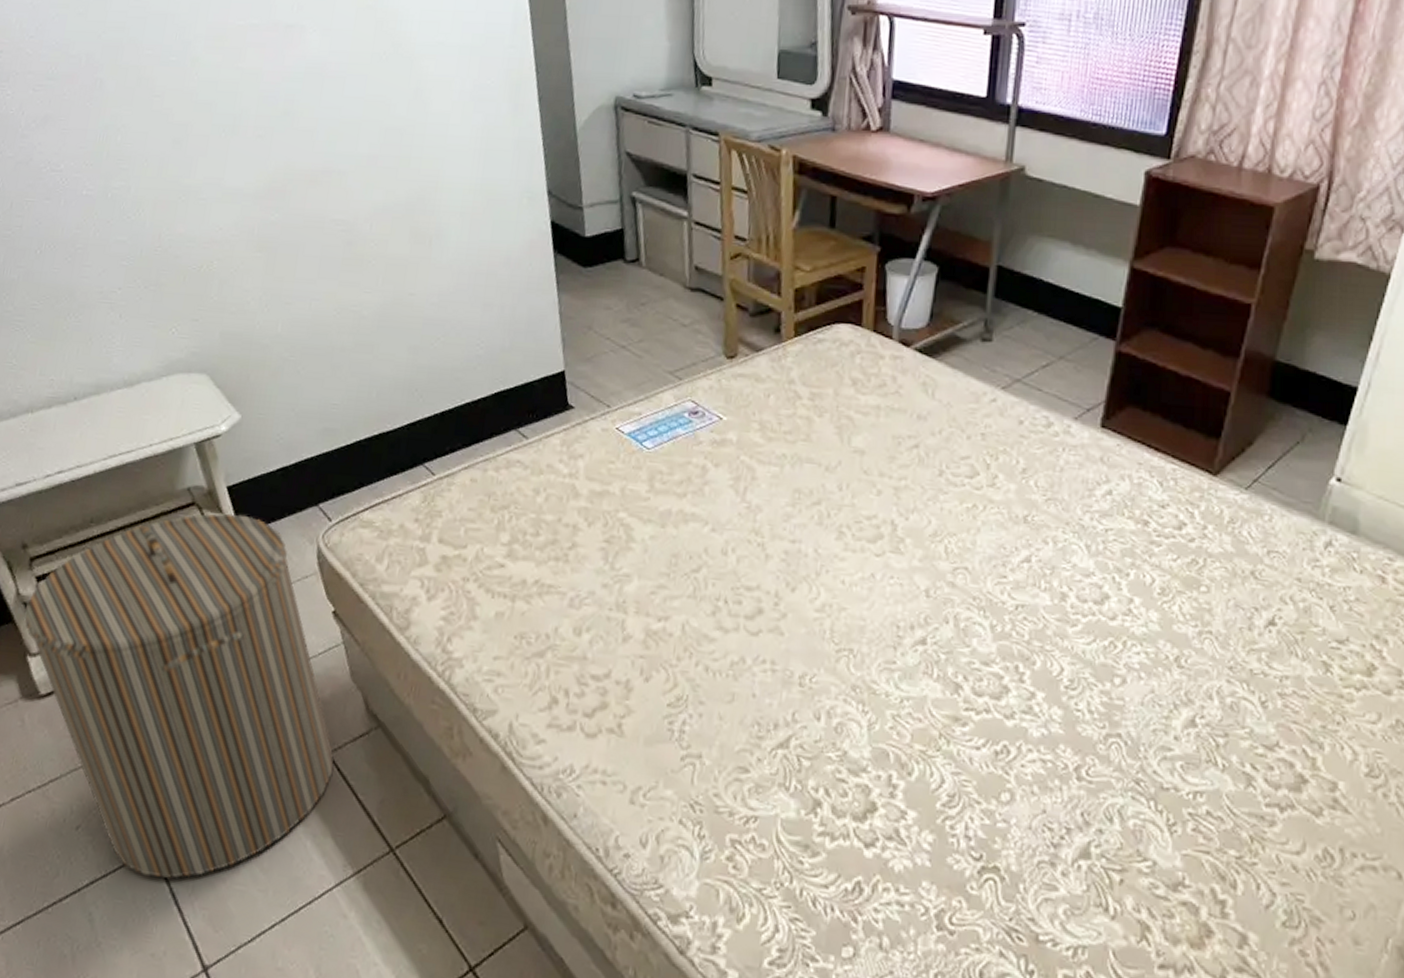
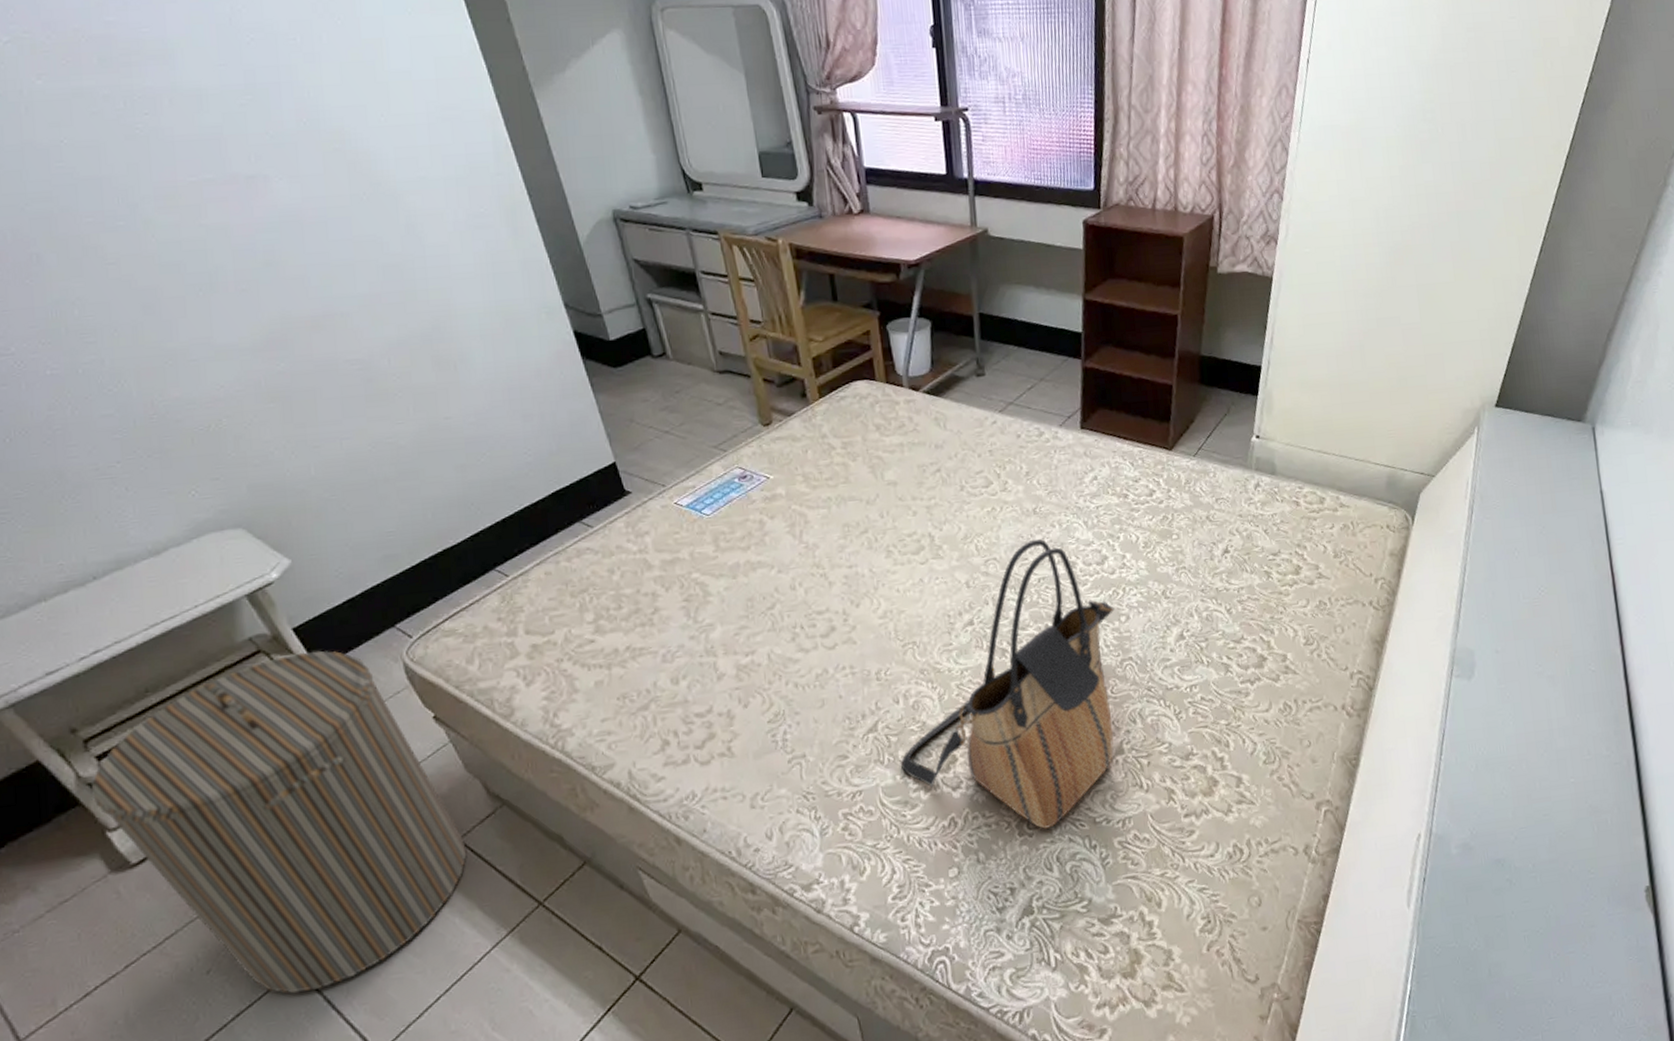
tote bag: none [808,554,1108,931] -> present [900,539,1115,829]

